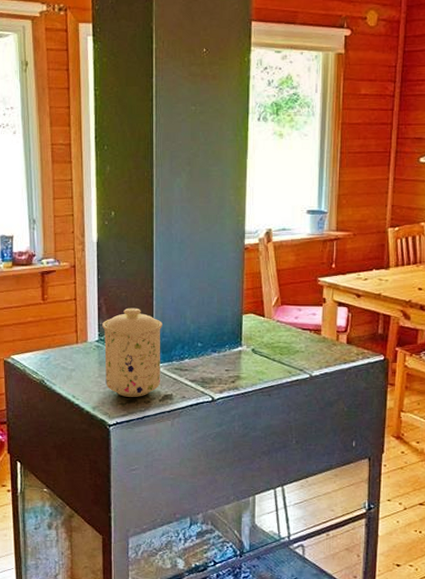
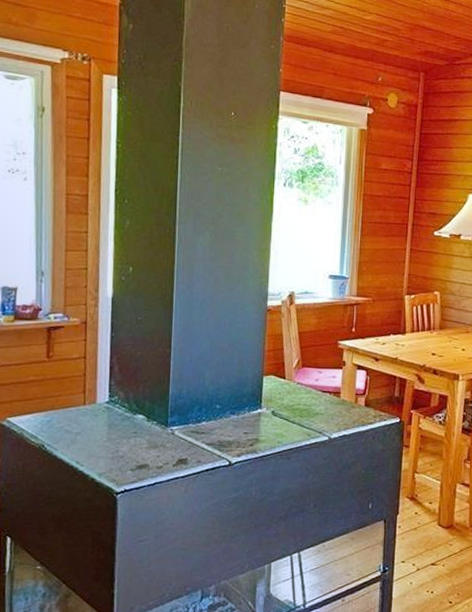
mug: present [102,307,162,397] -> none [114,367,179,462]

